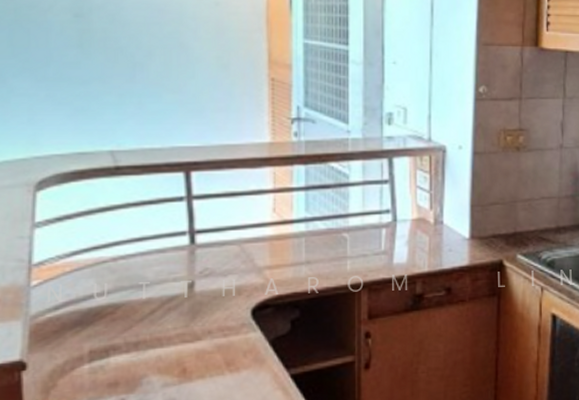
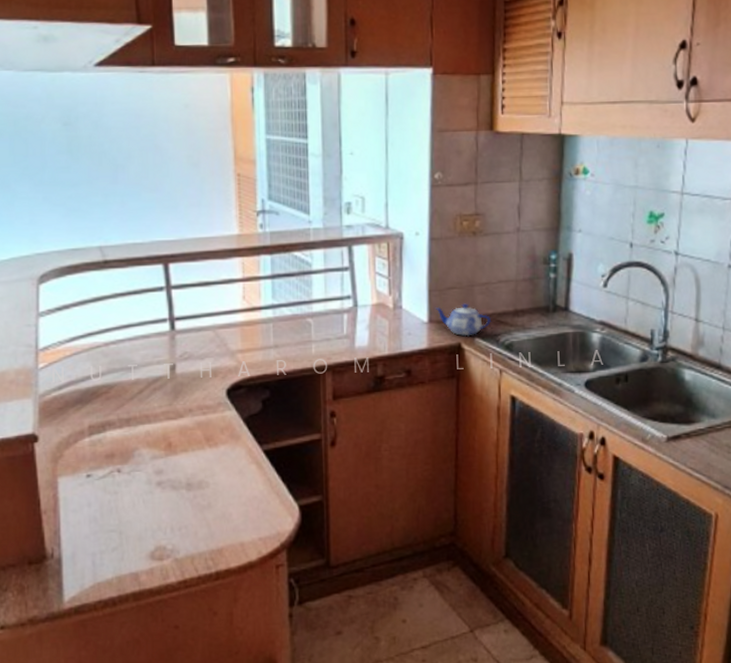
teapot: none [477,219,533,254] -> present [435,303,491,337]

